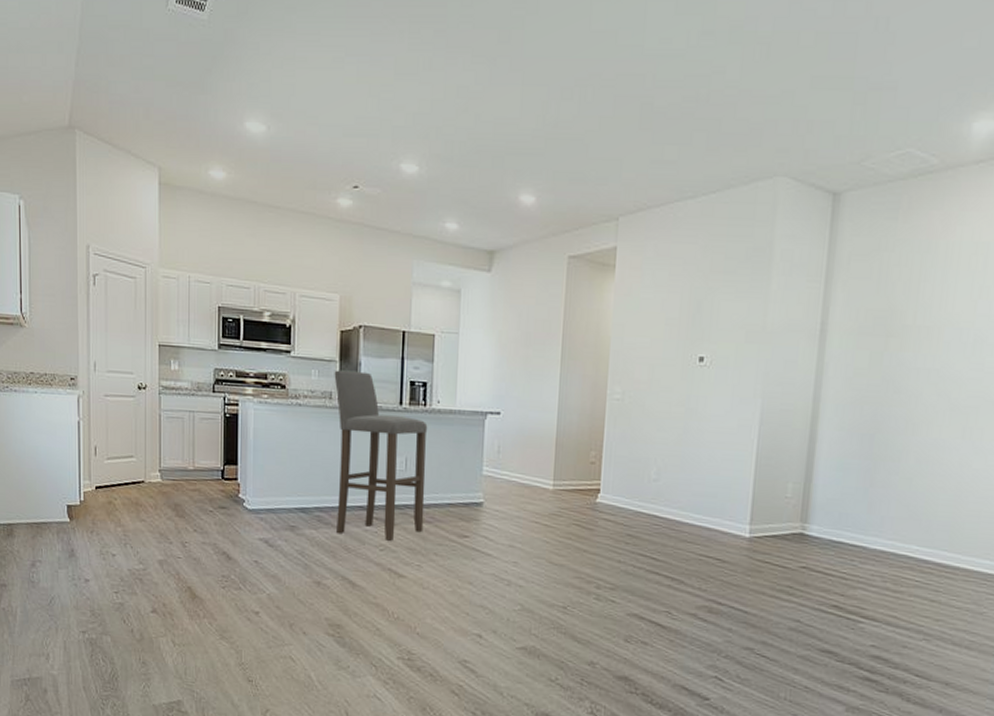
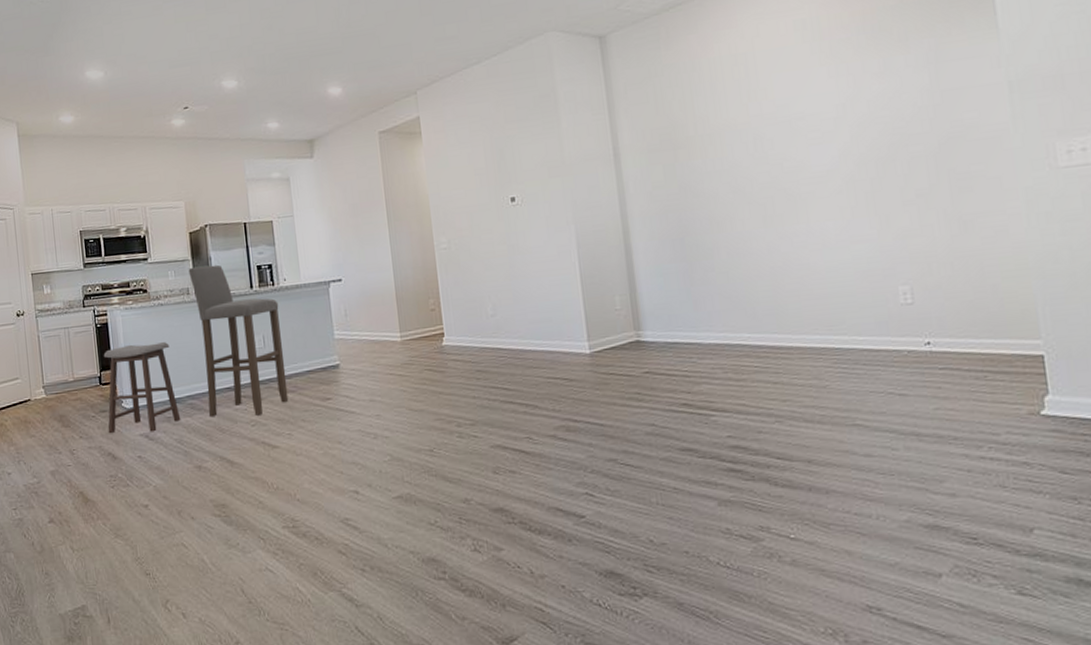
bar stool: none [225,441,305,539] -> present [103,342,181,434]

